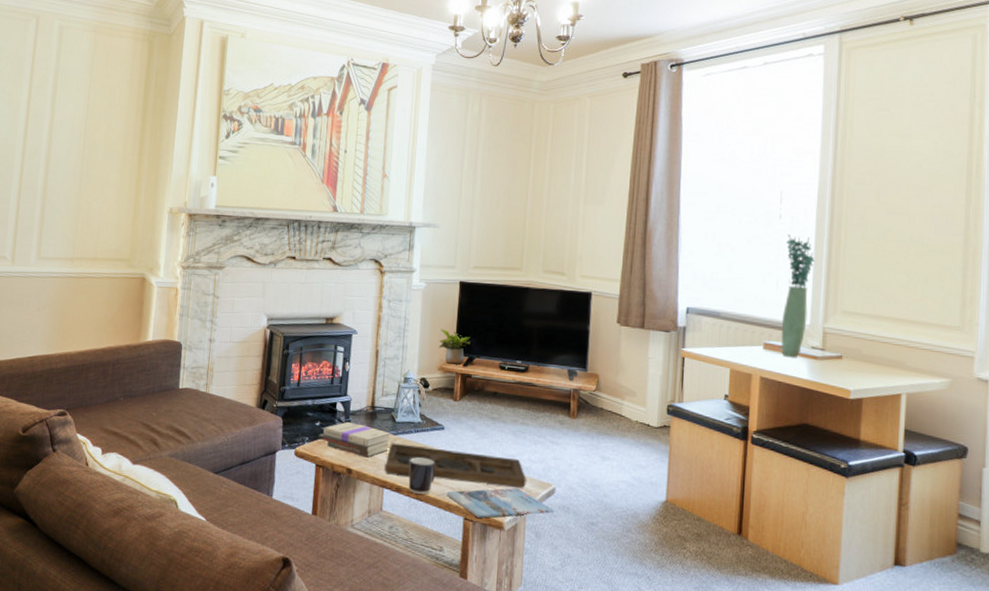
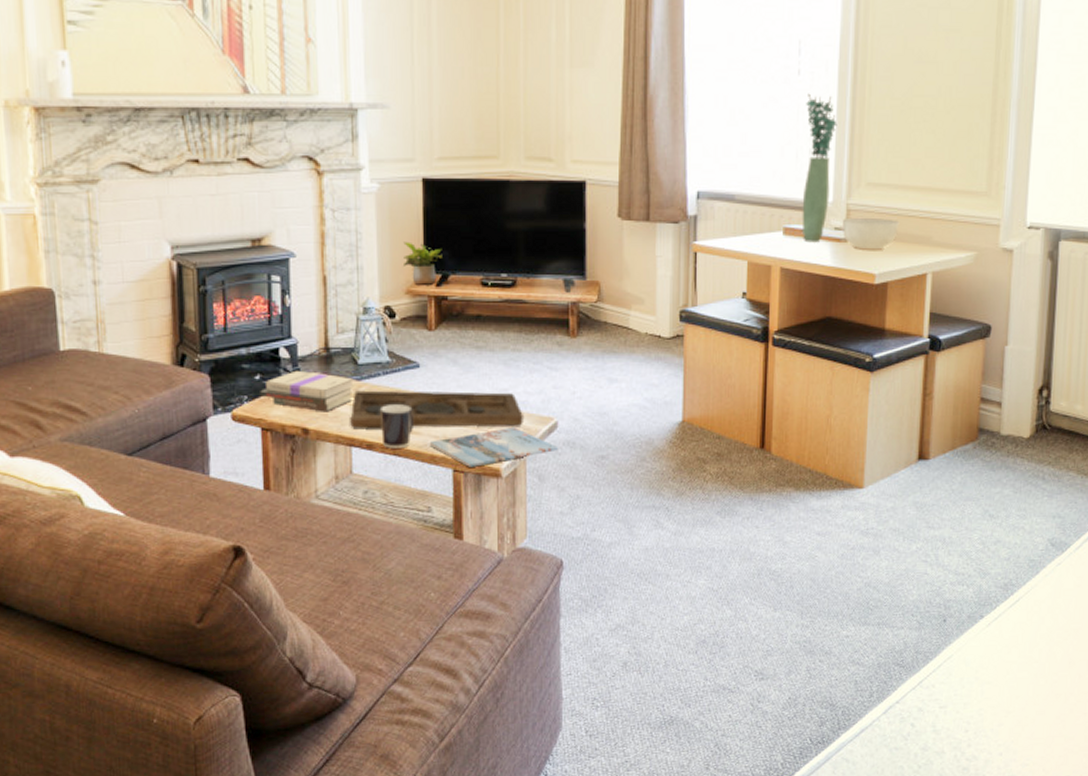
bowl: none [819,340,874,369] -> present [843,218,900,250]

